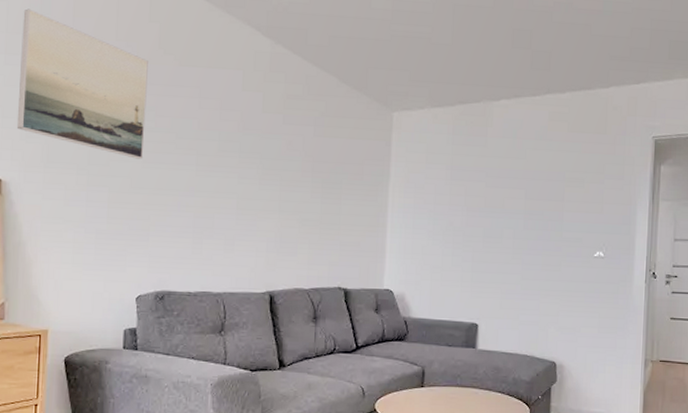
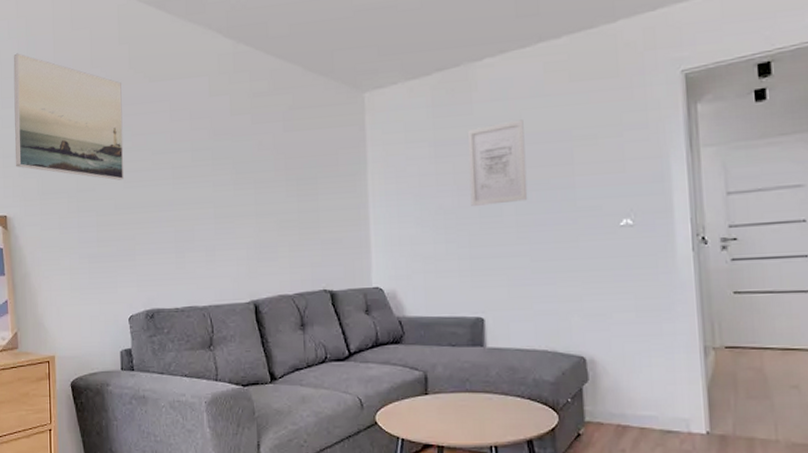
wall art: none [477,157,528,228] -> present [467,119,528,206]

